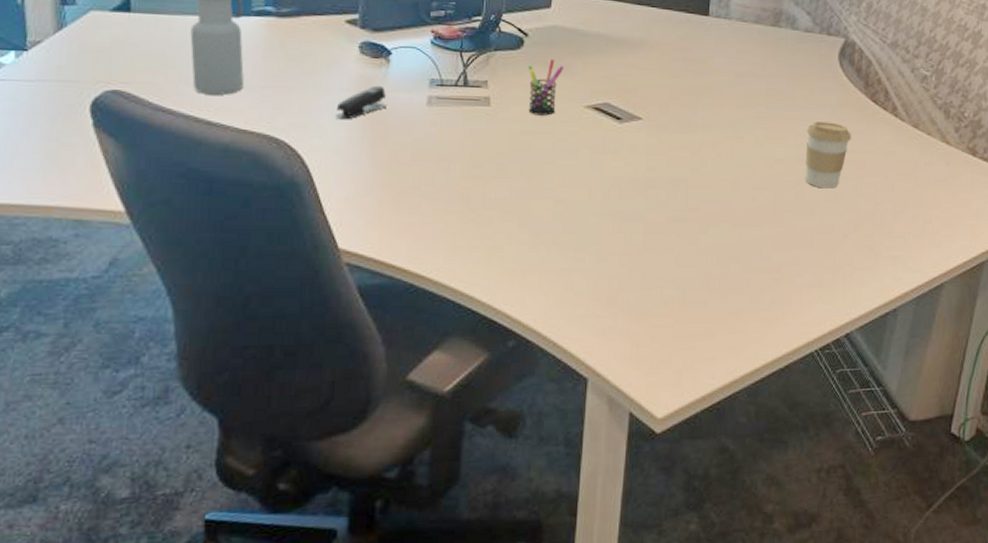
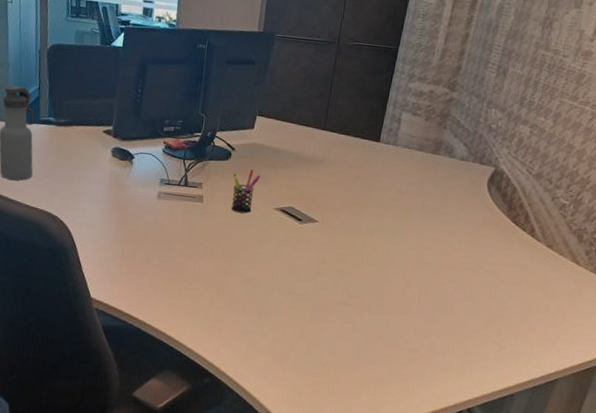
stapler: present [335,85,387,120] -> none [93,181,129,205]
coffee cup: present [805,122,851,189] -> none [447,235,491,292]

